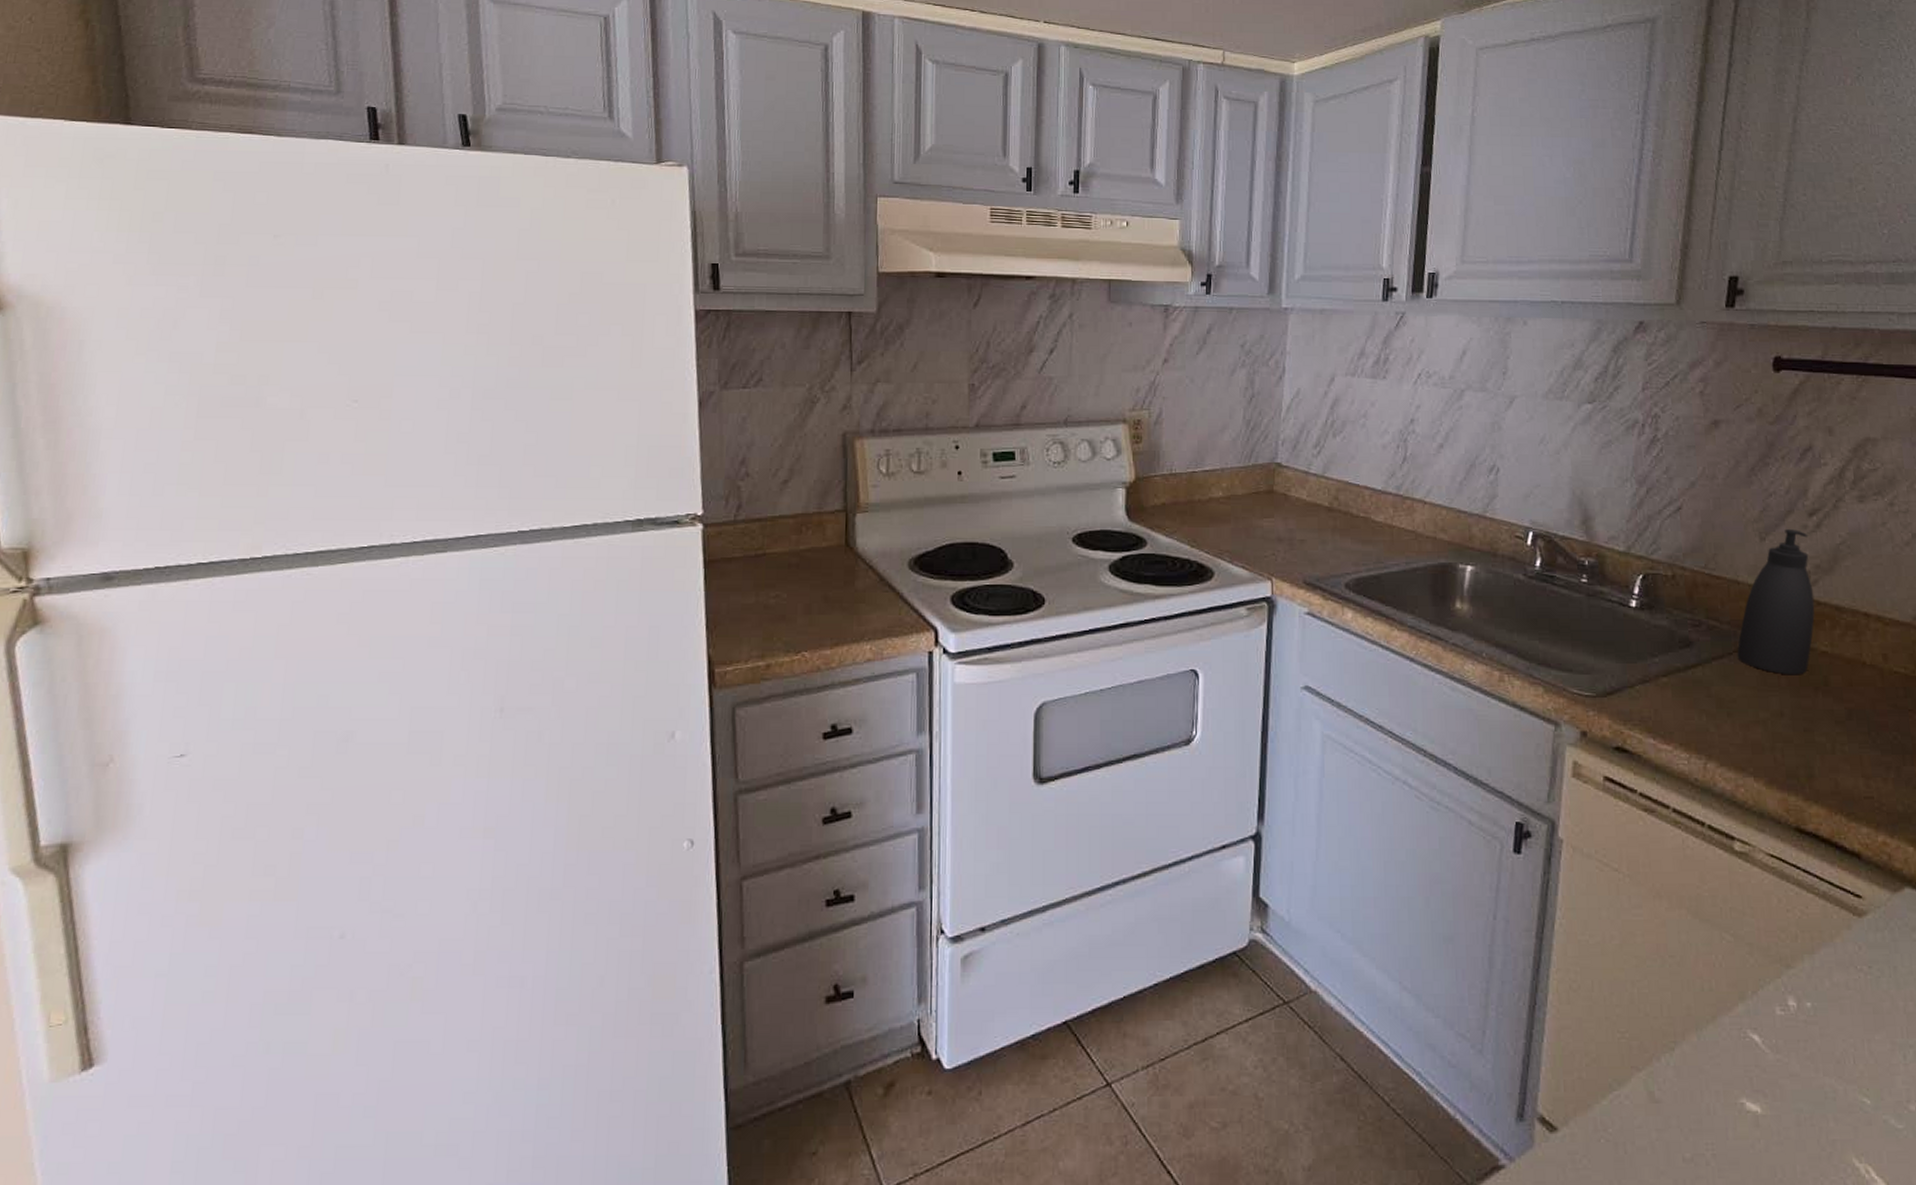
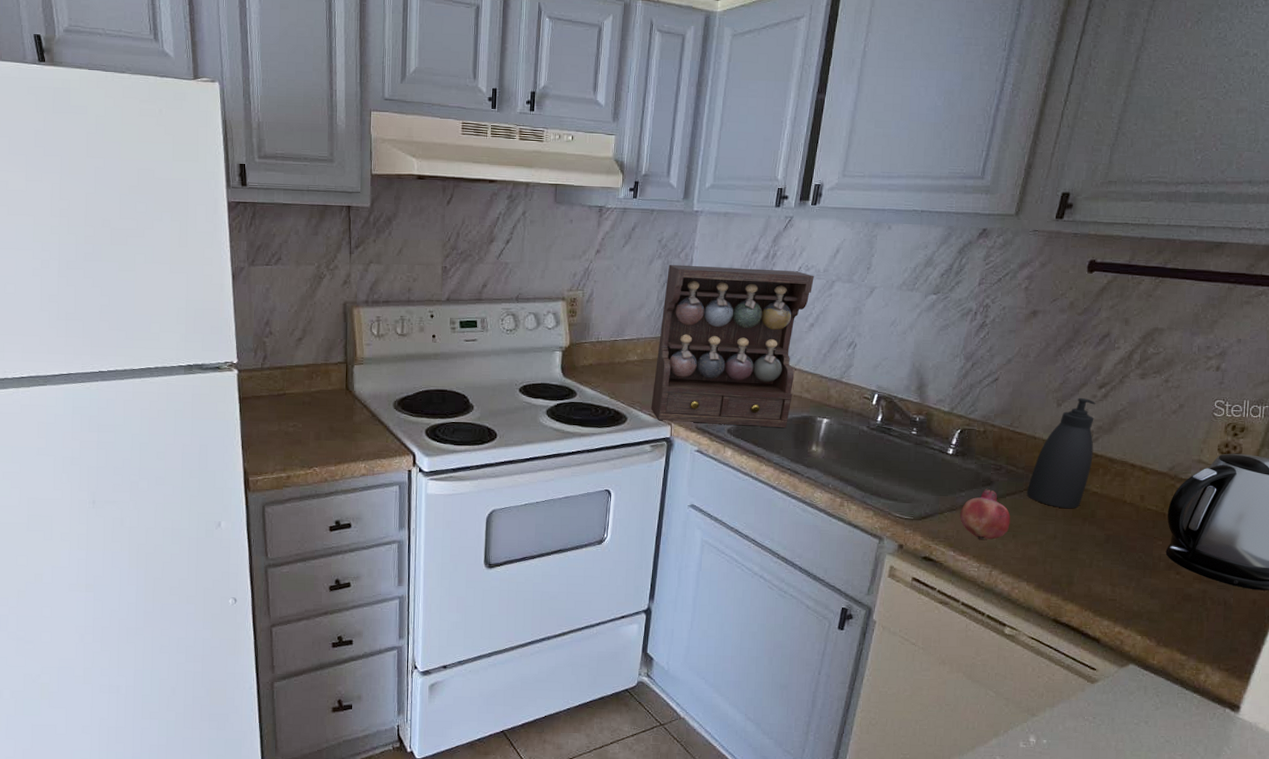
spice rack: none [1244,374,1438,580] -> present [651,264,814,429]
fruit: none [1655,651,1722,720] -> present [959,488,1010,540]

